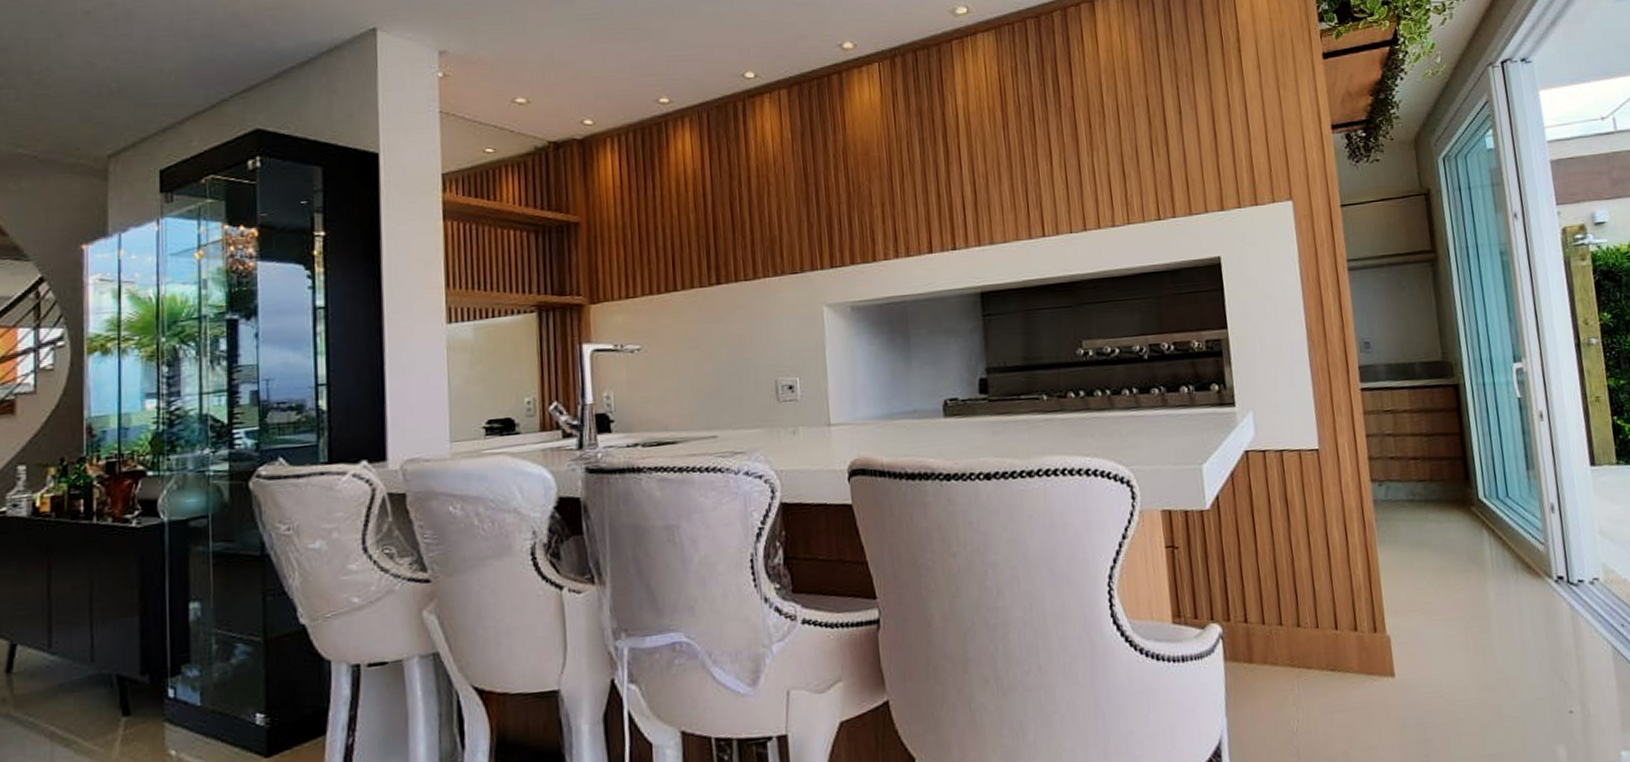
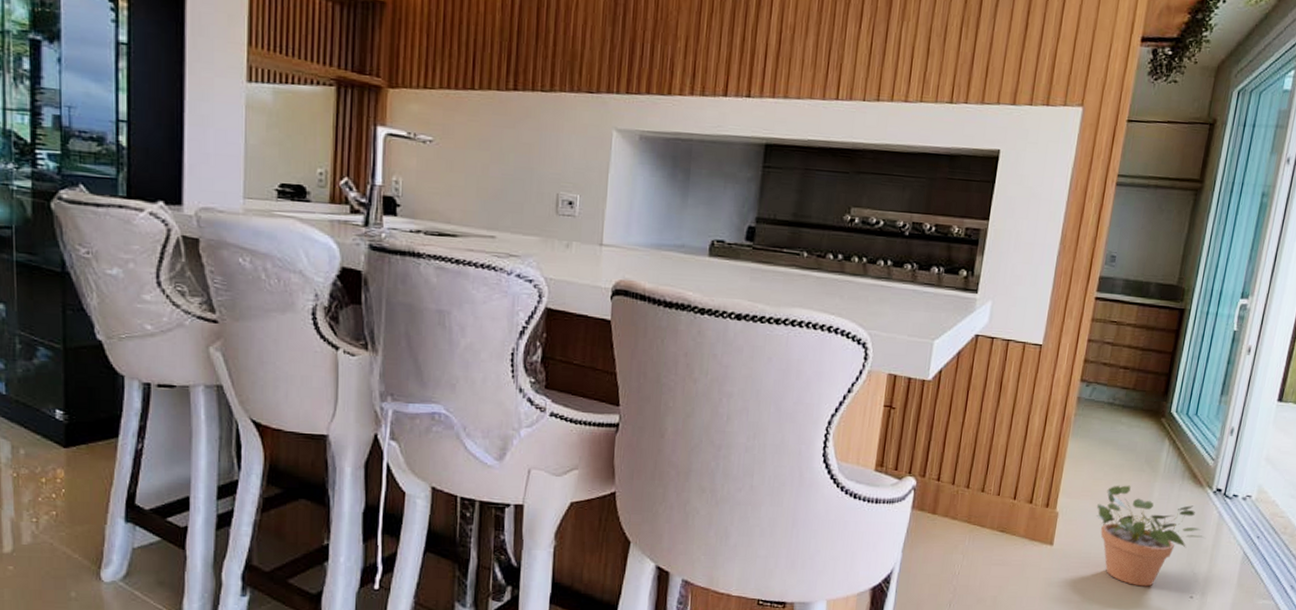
potted plant: none [1430,590,1565,710] -> present [1096,485,1206,587]

